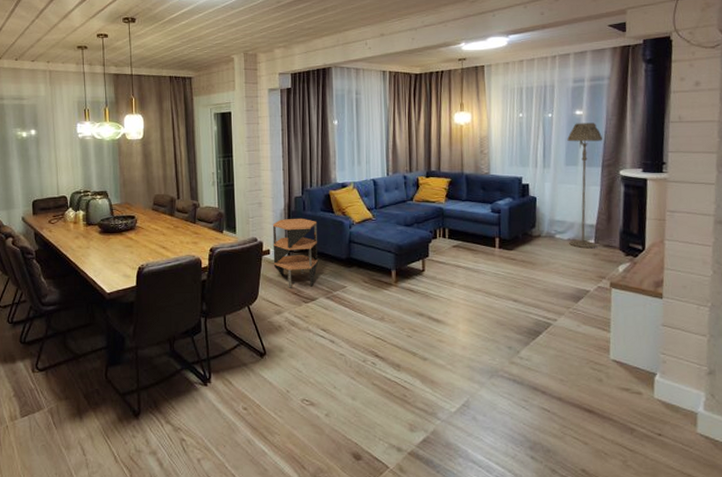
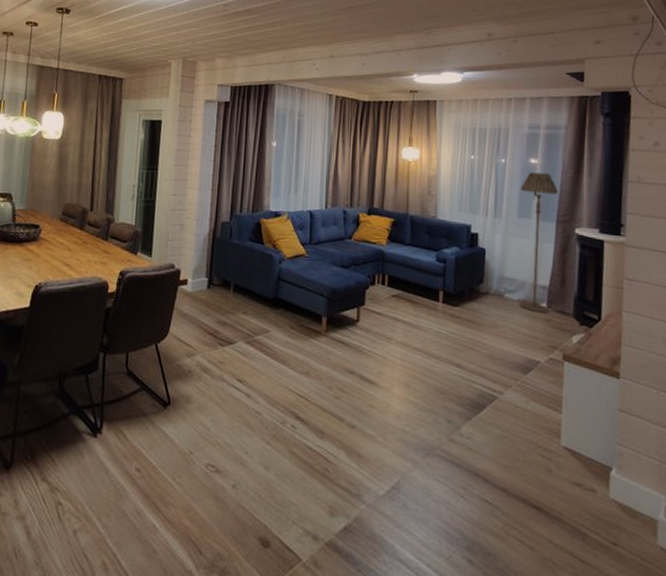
side table: present [272,218,318,288] -> none [190,246,244,328]

